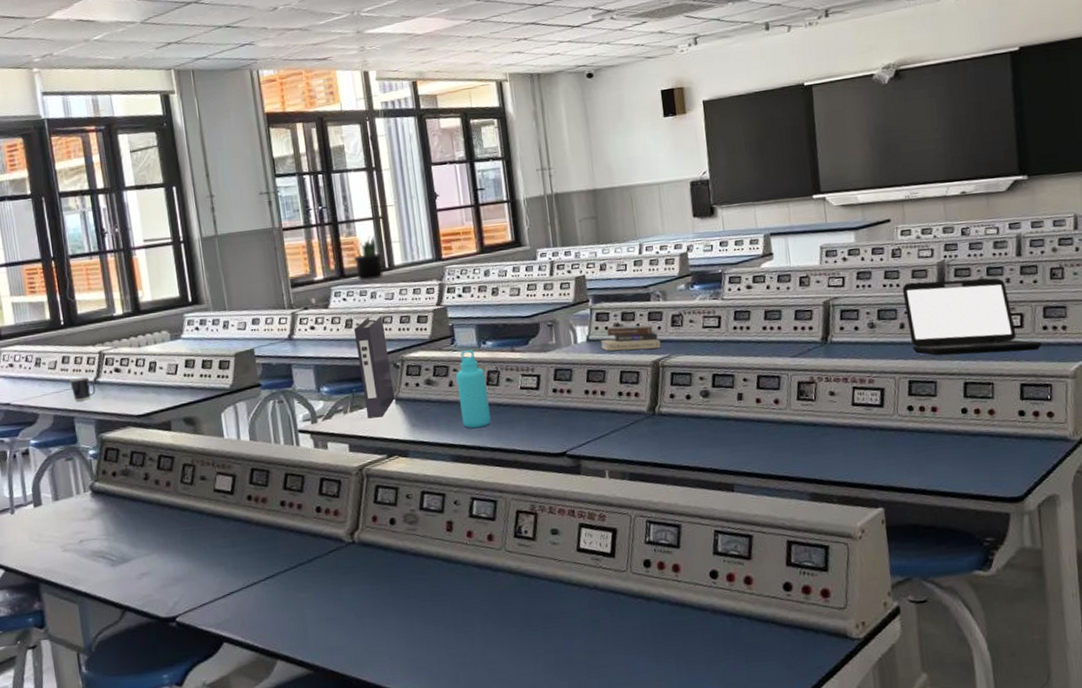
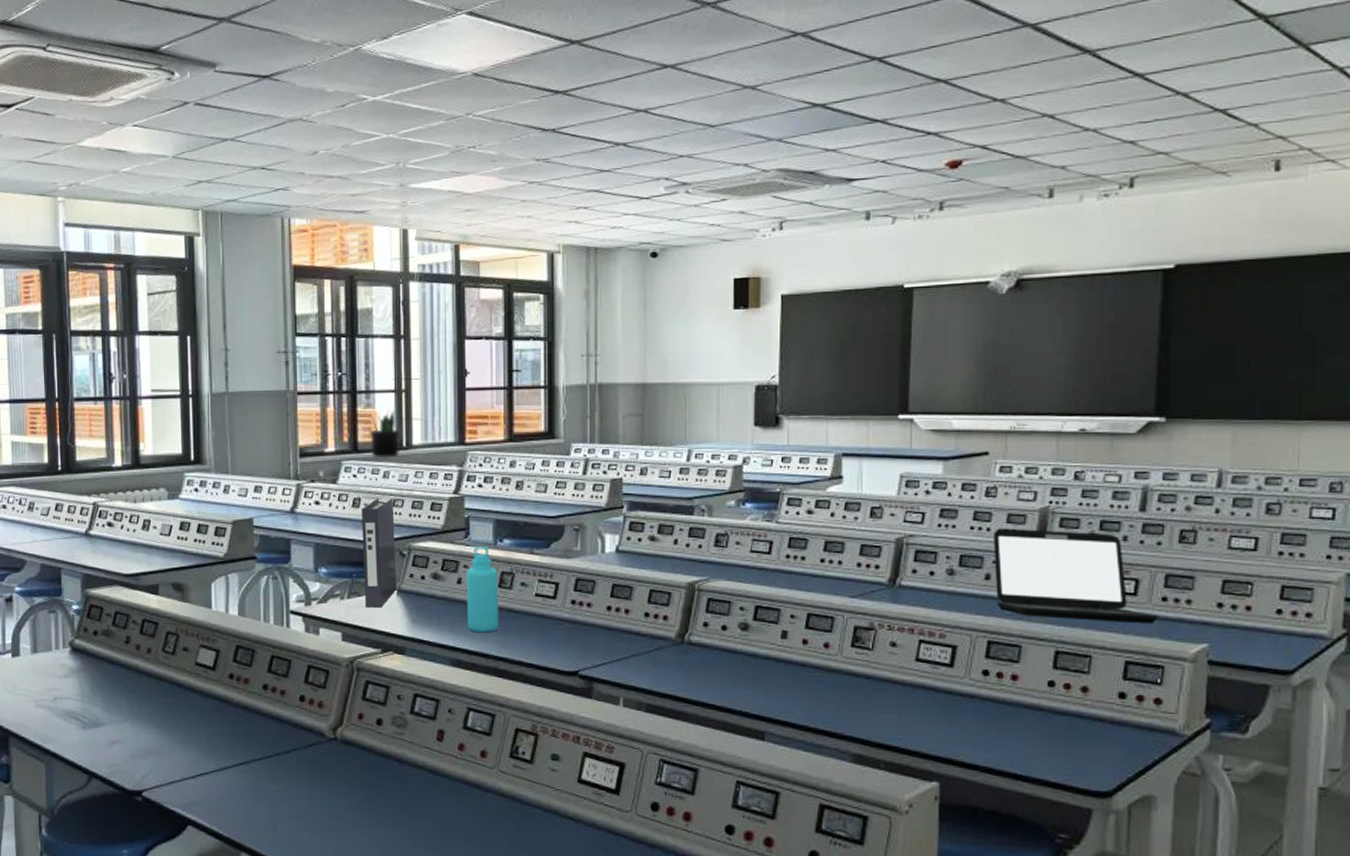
mug: present [70,377,96,402] -> none [61,528,86,552]
books: present [600,325,661,351] -> none [631,539,700,570]

